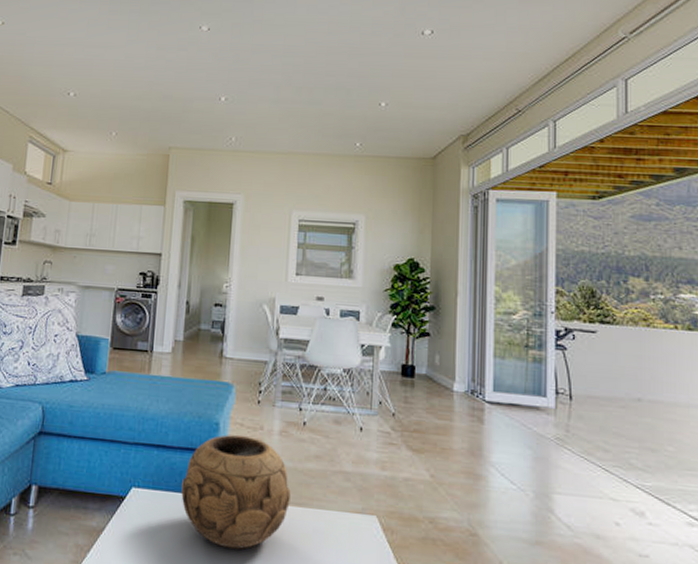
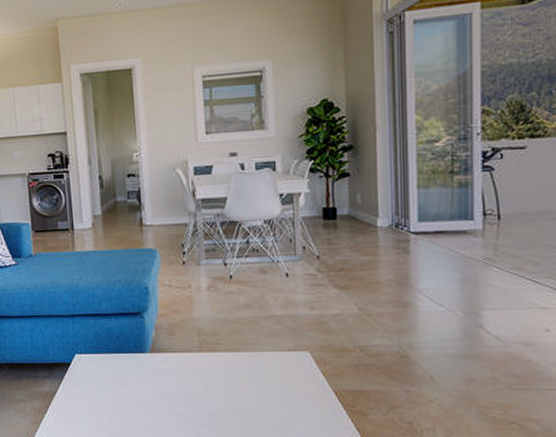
decorative bowl: present [181,435,291,550] -> none [121,296,225,396]

